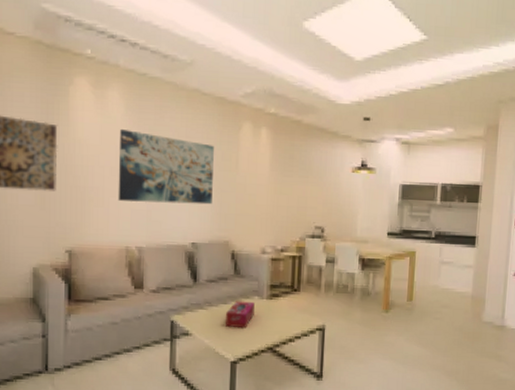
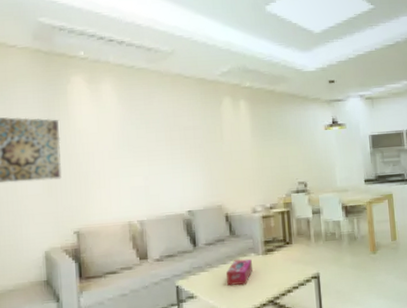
wall art: present [118,128,214,205] -> none [115,116,203,181]

